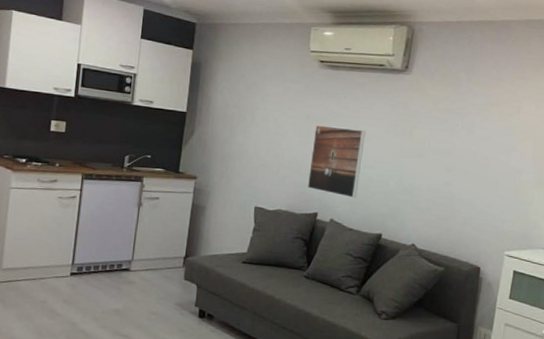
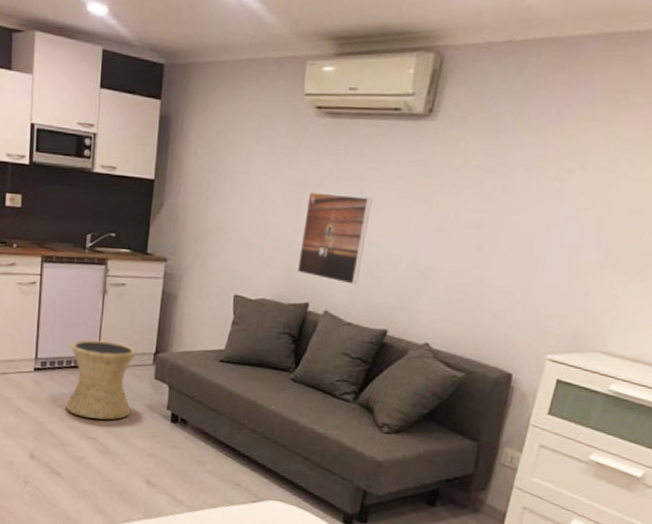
side table: none [100,246,168,318] -> present [66,340,136,420]

